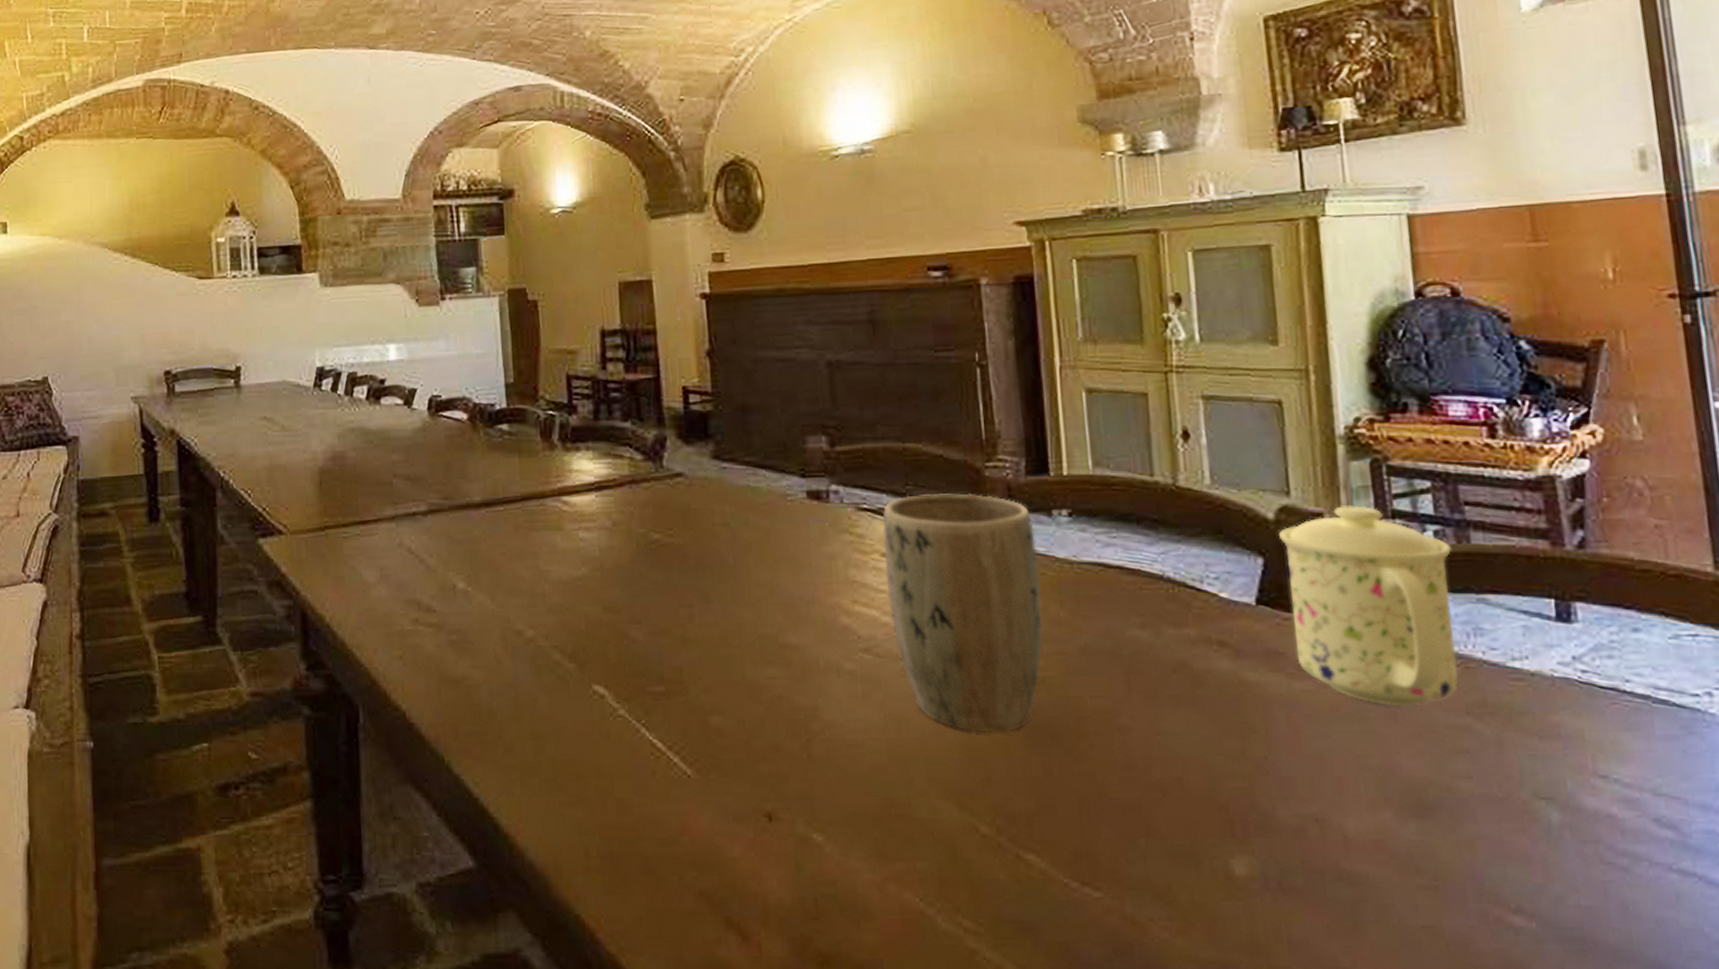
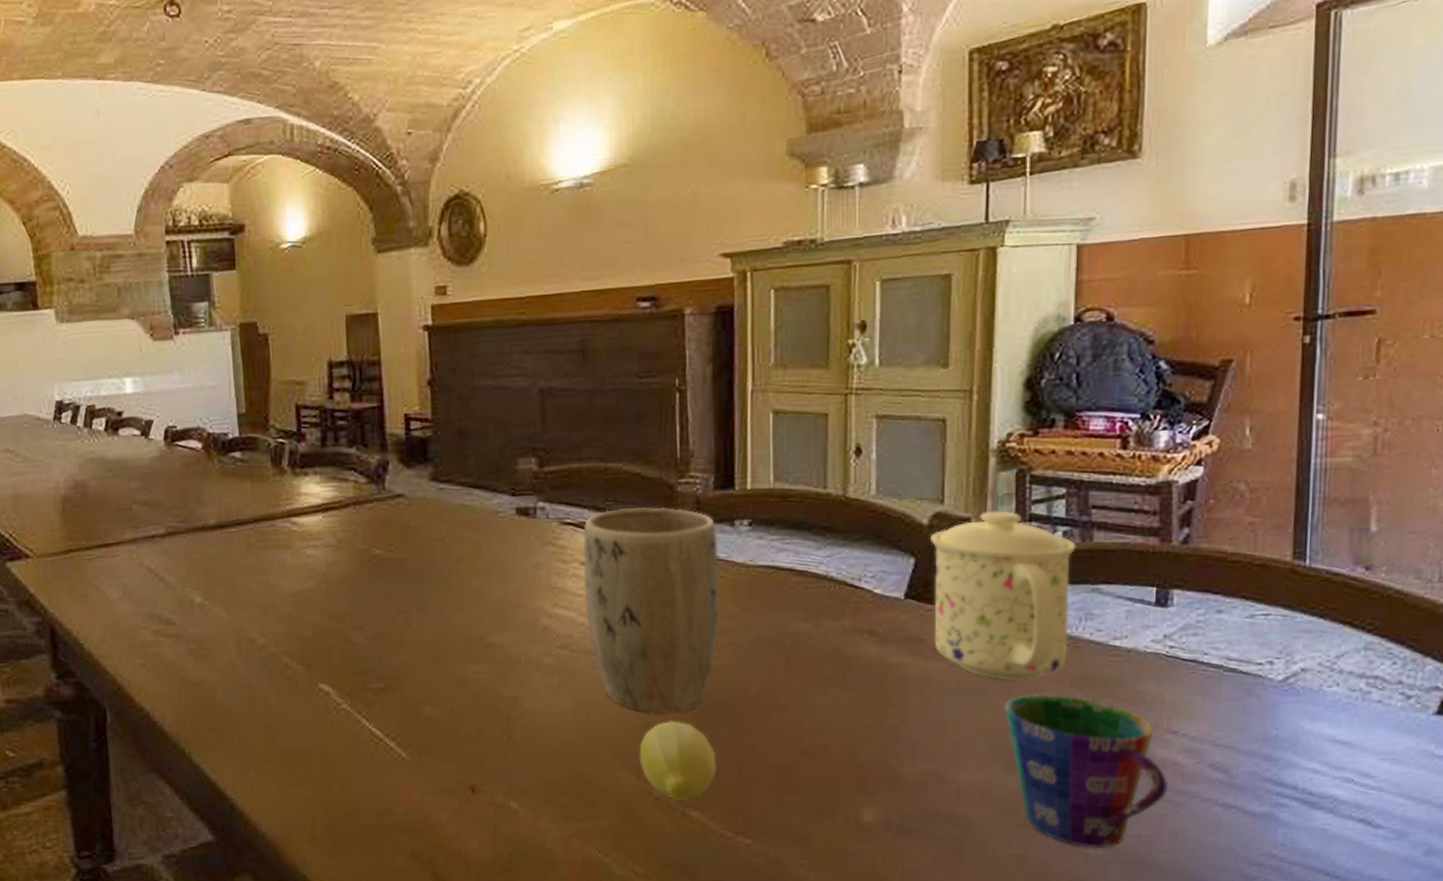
fruit: none [960,742,1053,840] -> present [639,721,717,801]
cup: none [1390,724,1607,922] -> present [1004,694,1168,849]

